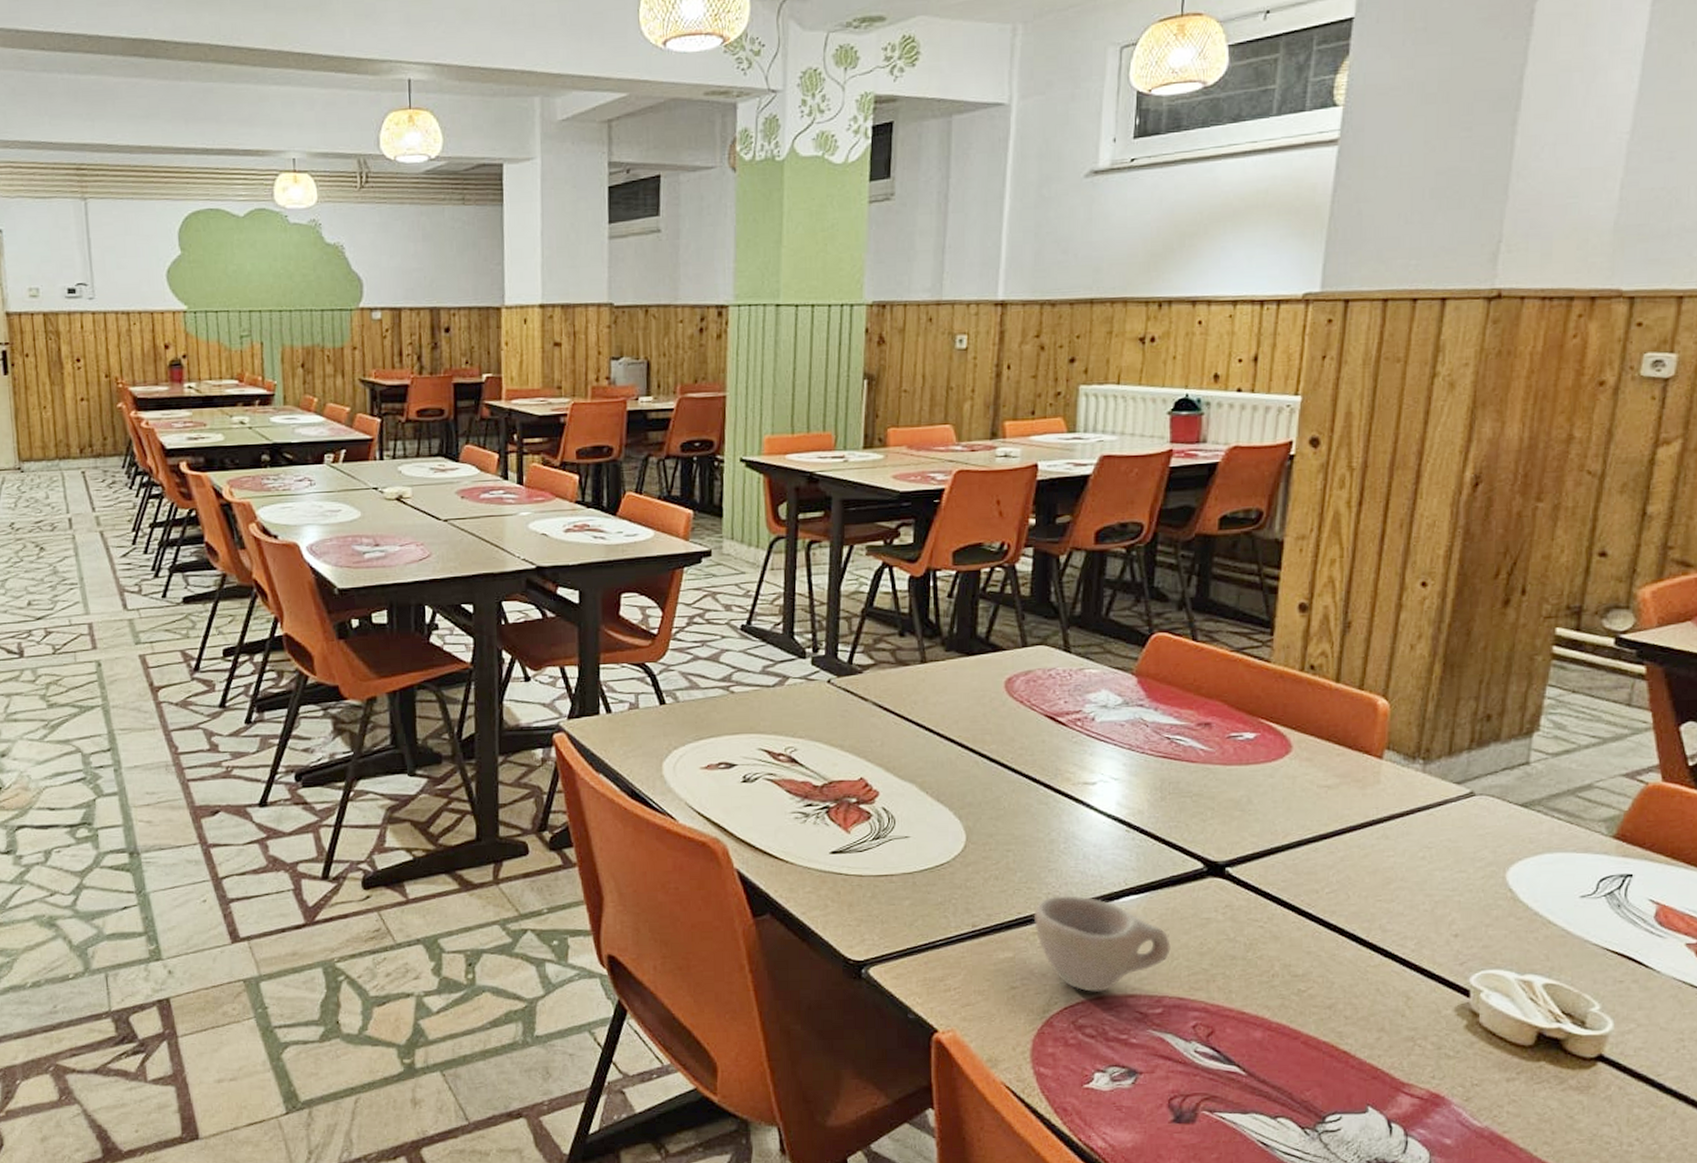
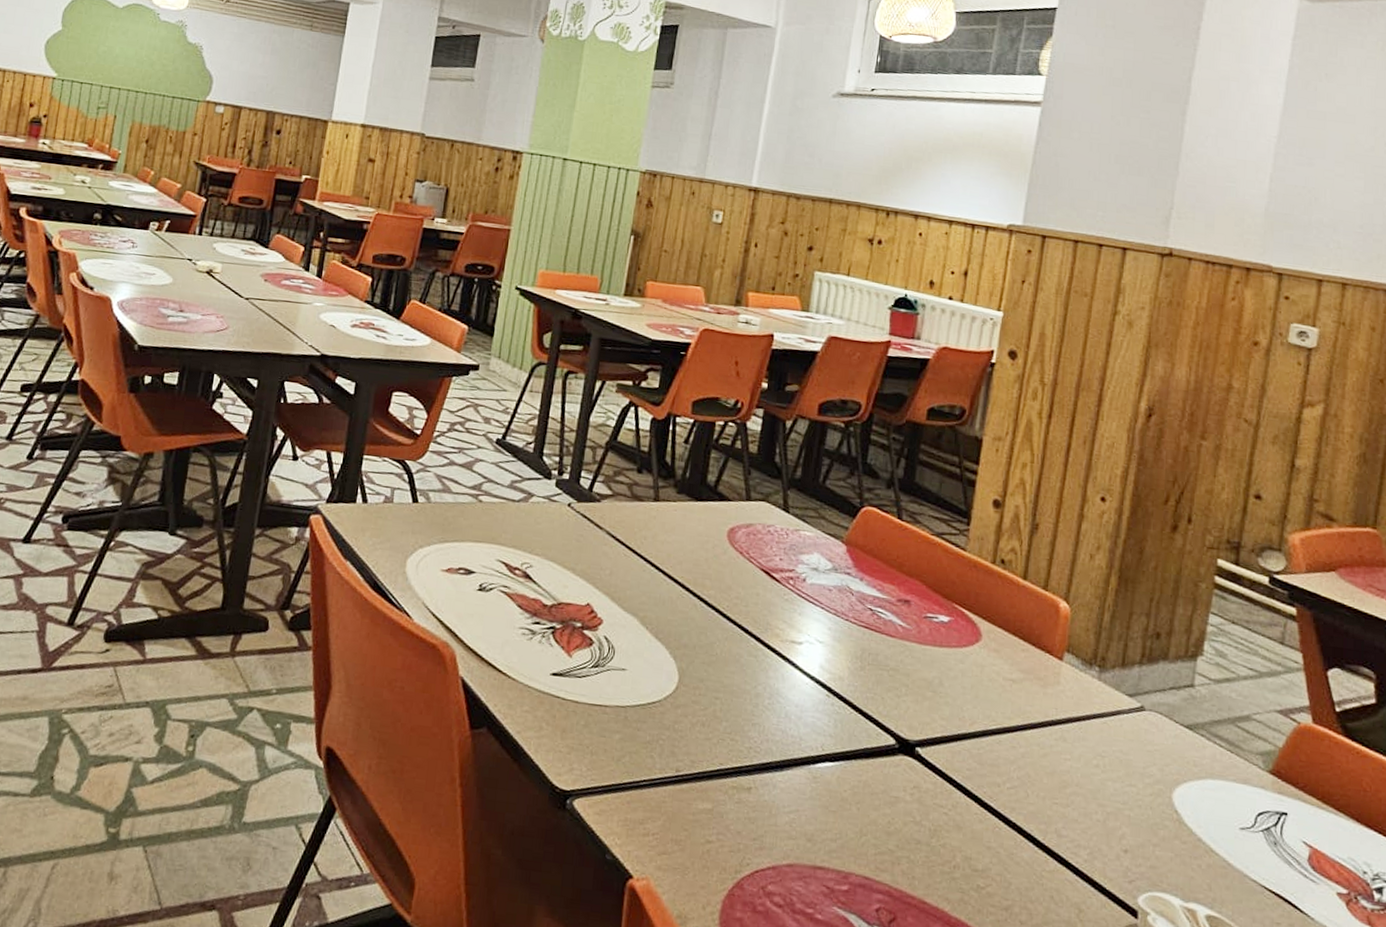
cup: present [1033,895,1171,992] -> none [734,751,861,859]

